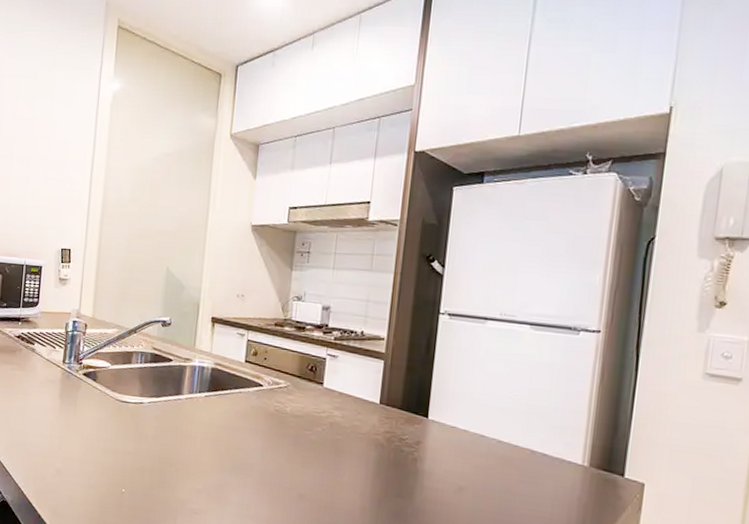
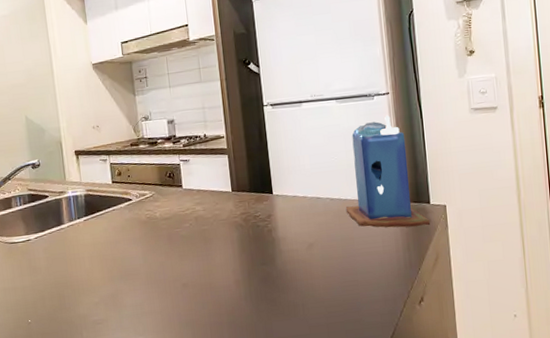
candle: none [513,357,620,503] -> present [345,114,431,228]

